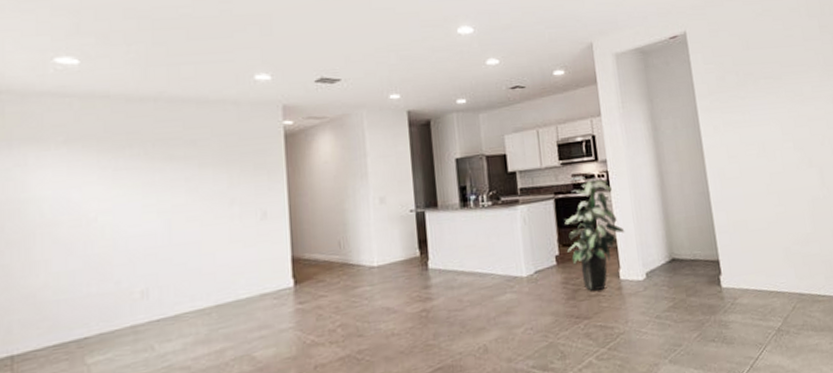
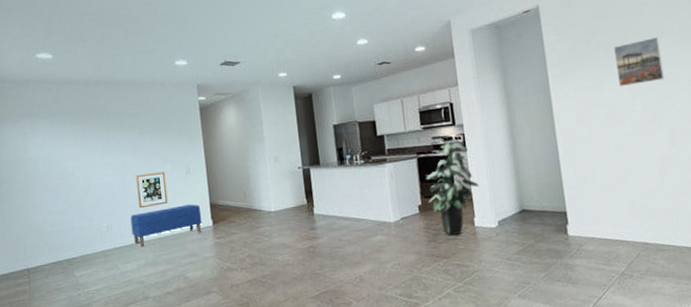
bench: none [177,258,280,319] -> present [130,204,202,247]
wall art: none [189,216,233,266] -> present [136,171,168,209]
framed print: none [763,71,813,121] -> present [614,37,665,86]

